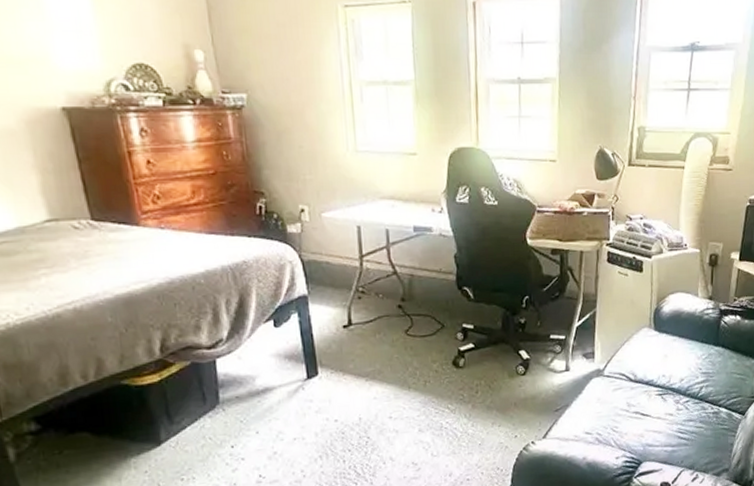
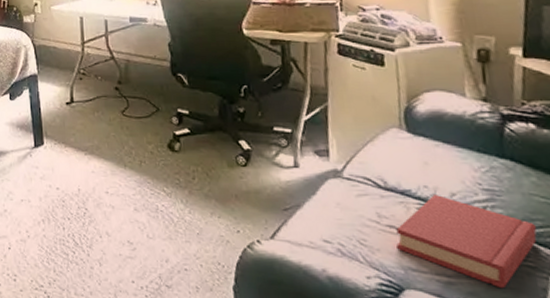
hardback book: none [639,381,733,449] -> present [396,195,537,289]

